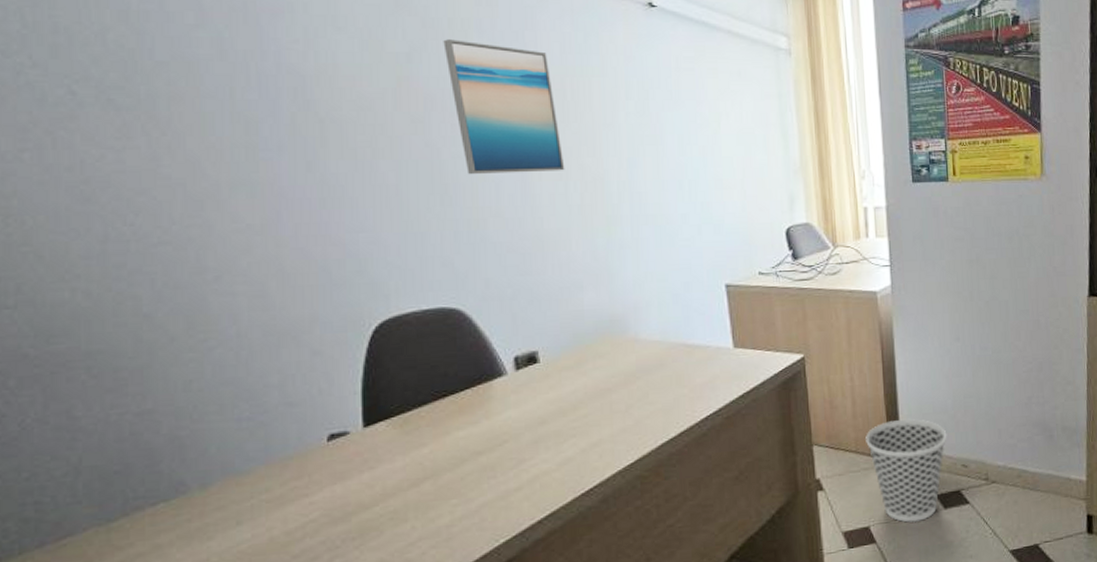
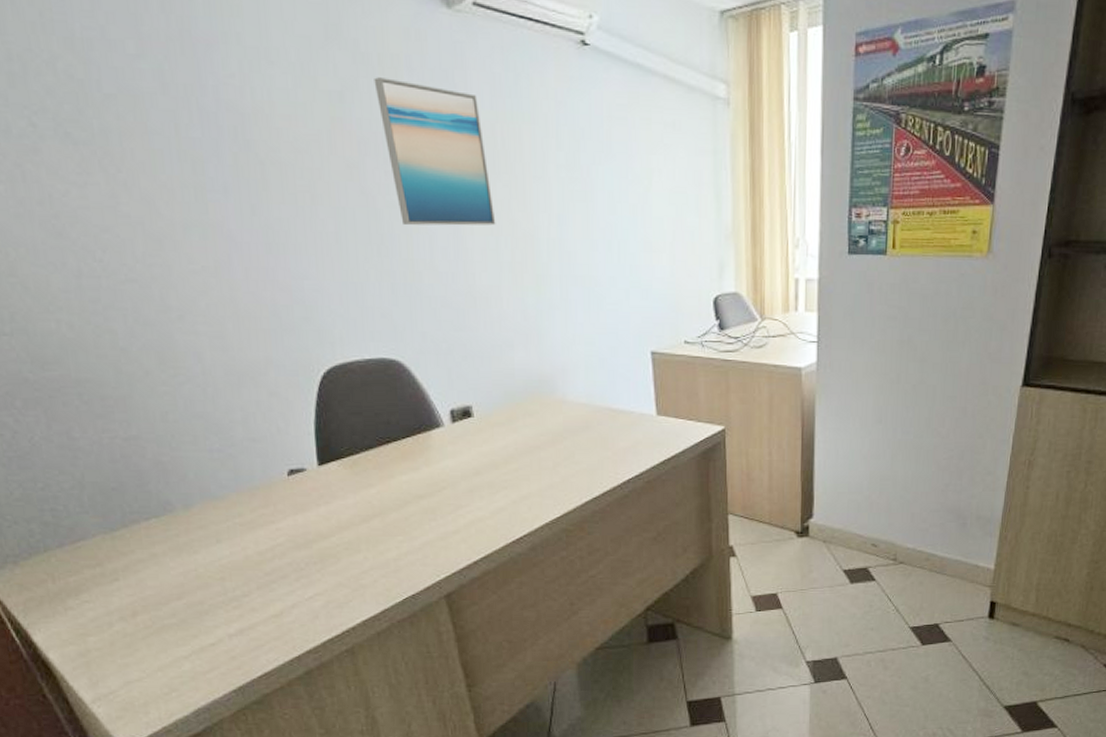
wastebasket: present [866,419,947,523] -> none [780,496,860,594]

